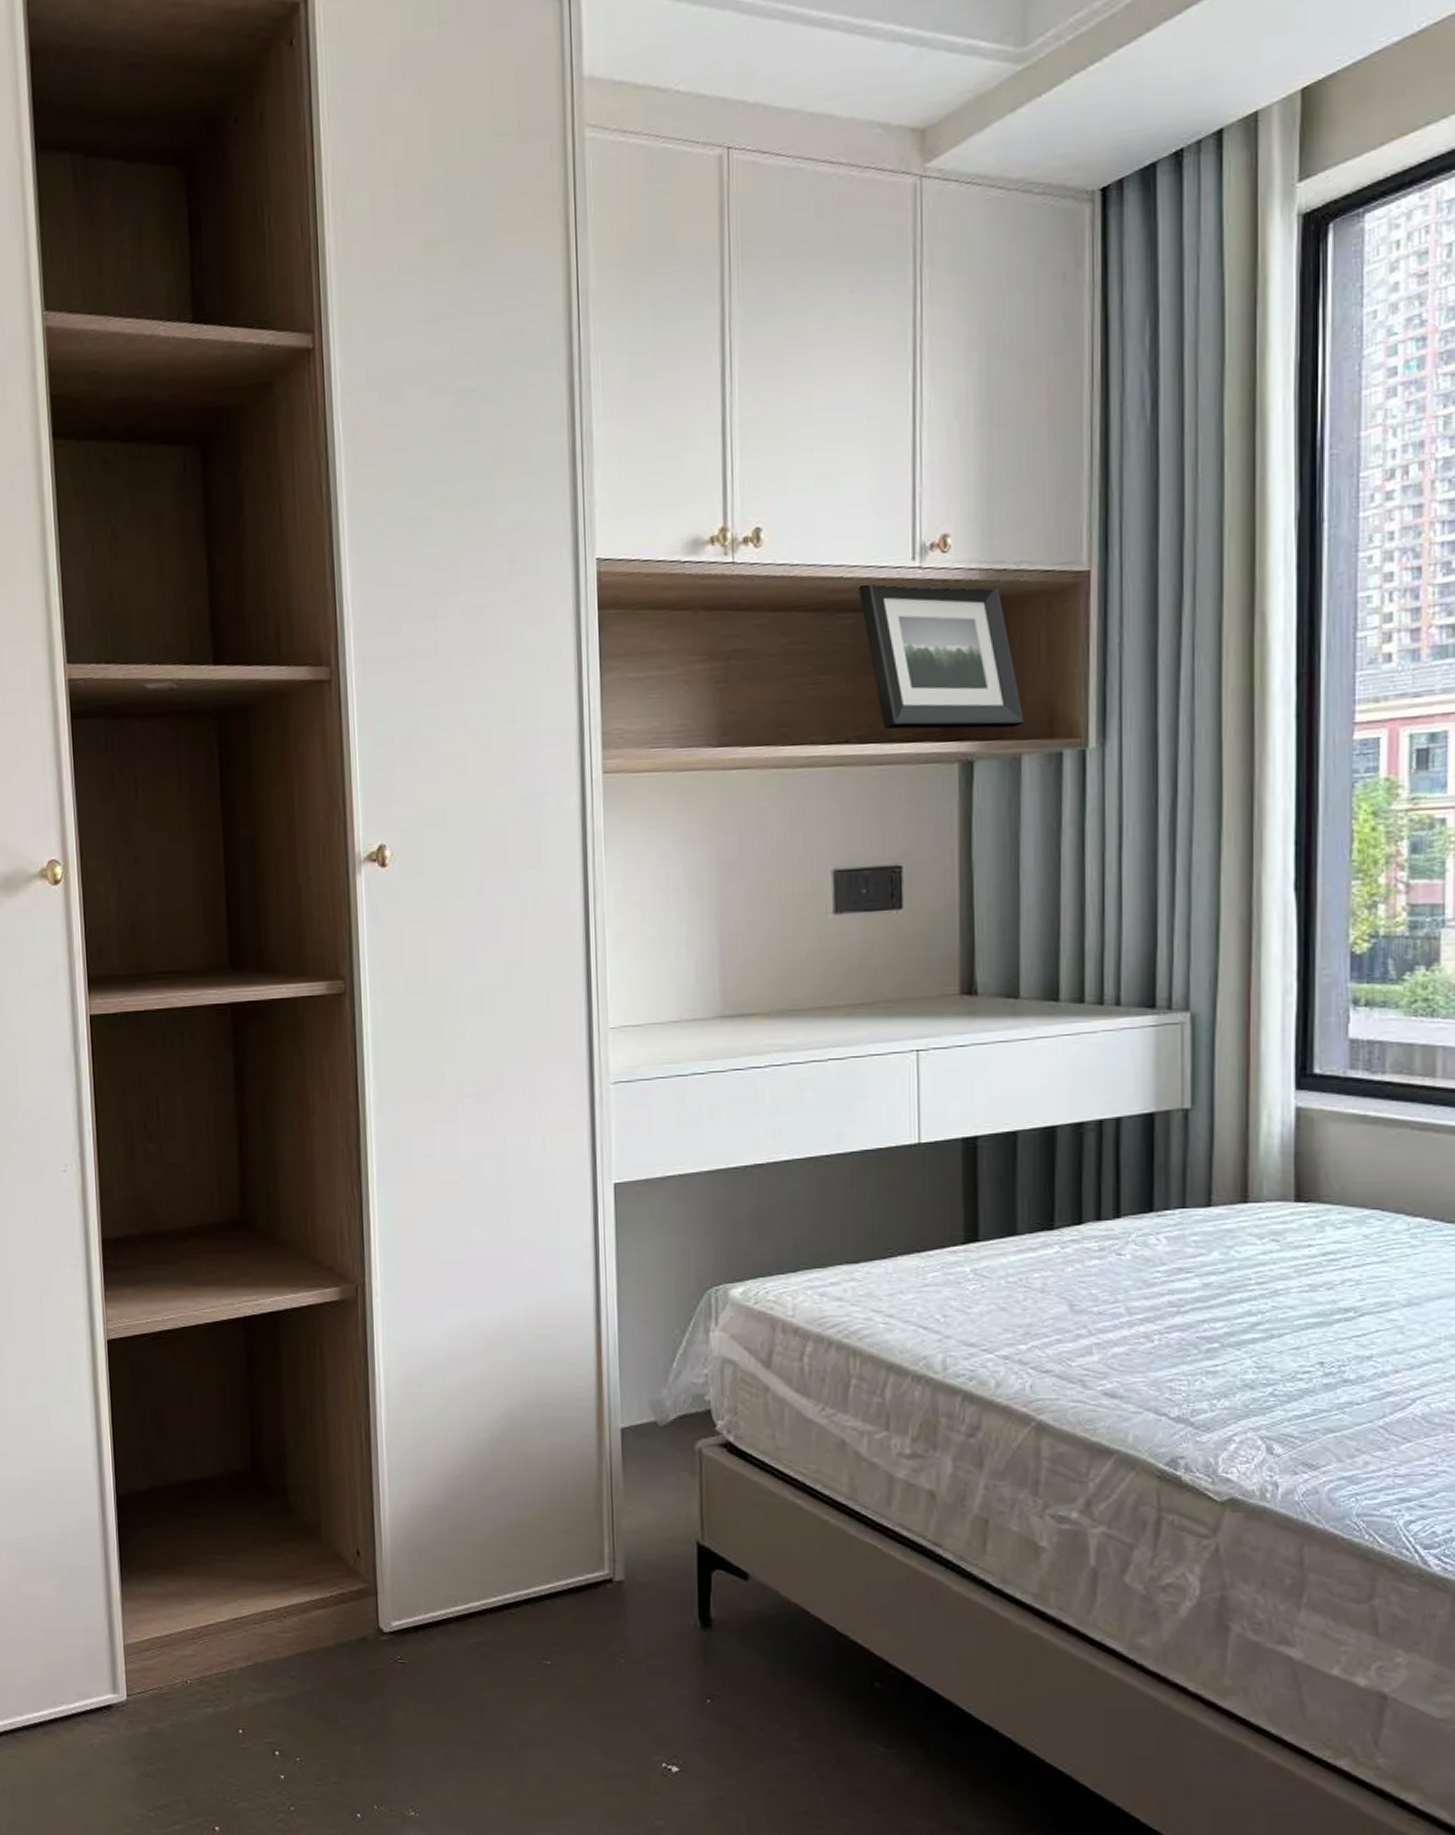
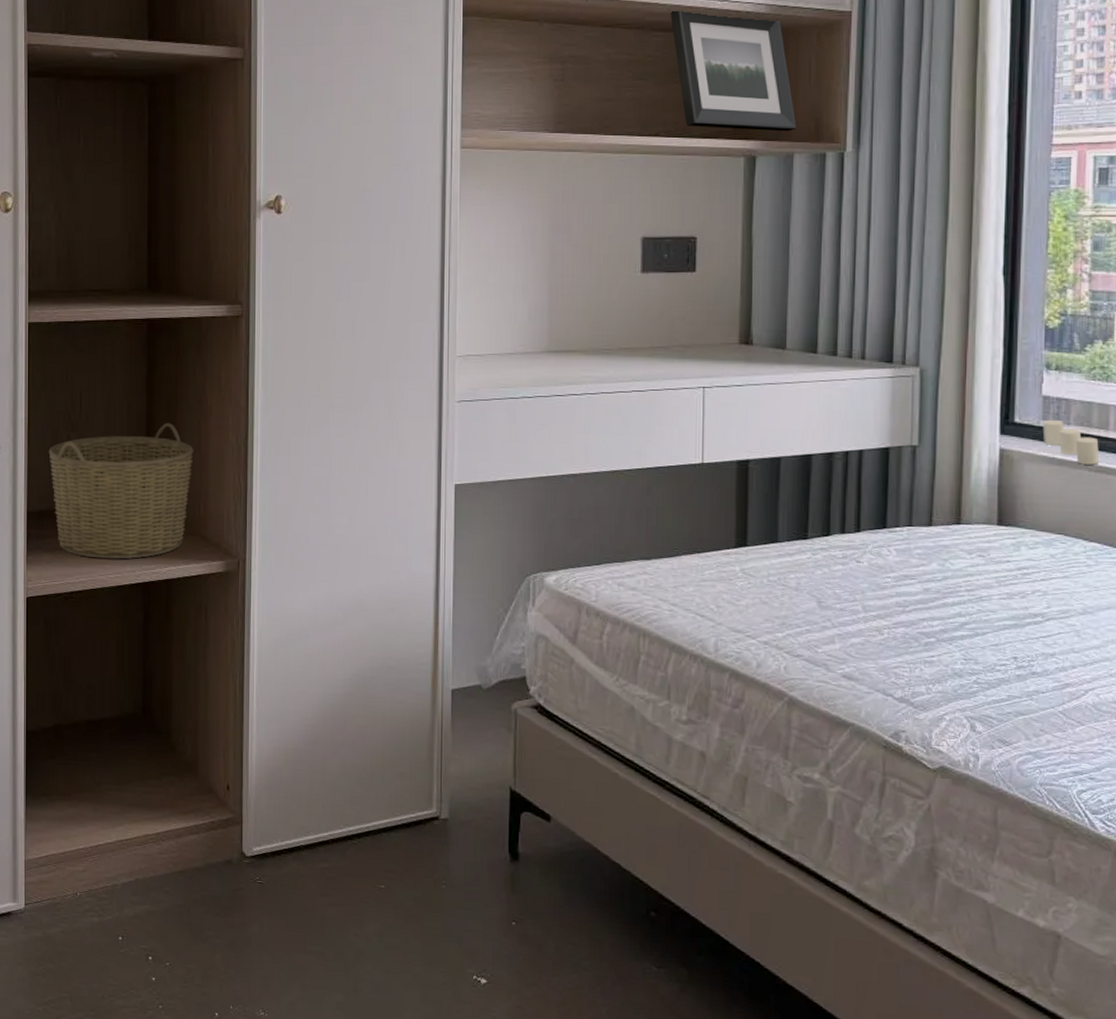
basket: none [123,1125,296,1291] -> present [48,422,194,559]
candle: none [1350,1067,1425,1122] -> present [1042,419,1100,465]

